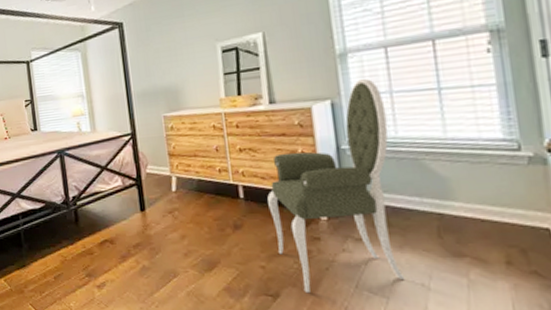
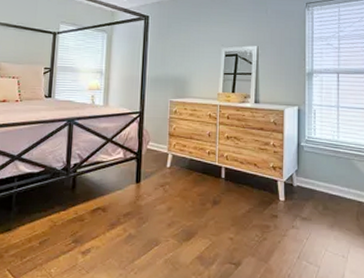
armchair: present [267,79,405,294] -> none [243,94,333,263]

